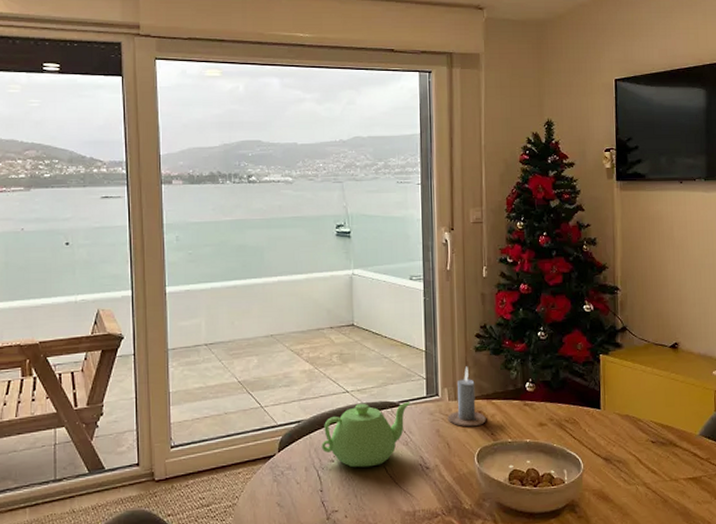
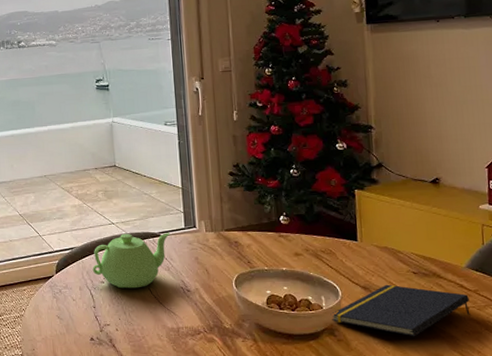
candle: present [447,366,486,427] -> none [205,201,242,256]
notepad: none [572,454,702,510] -> present [330,284,470,337]

